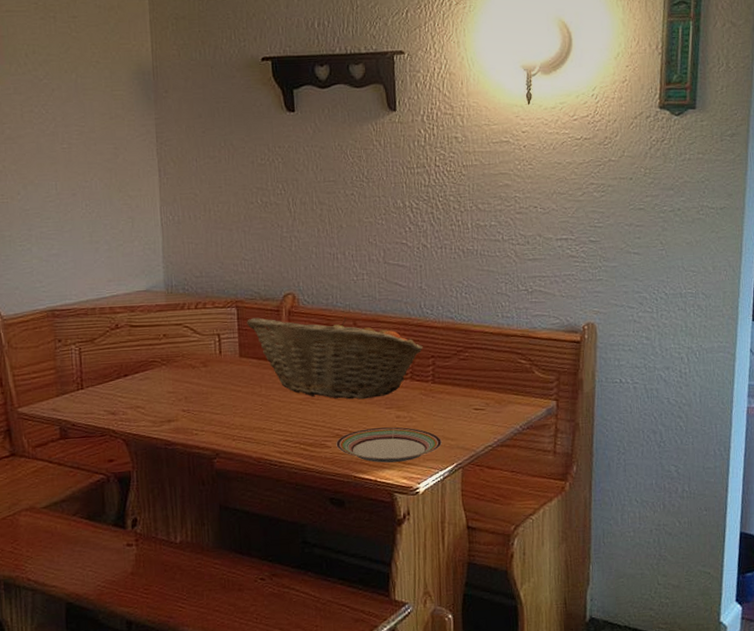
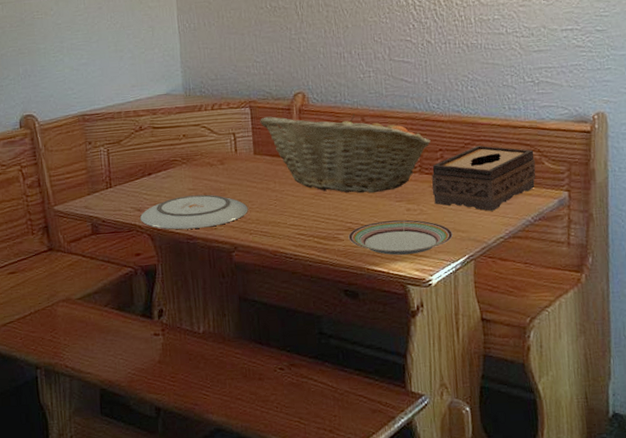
plate: none [114,398,232,435] -> present [140,194,248,230]
tissue box: none [422,352,526,419] -> present [432,145,536,211]

